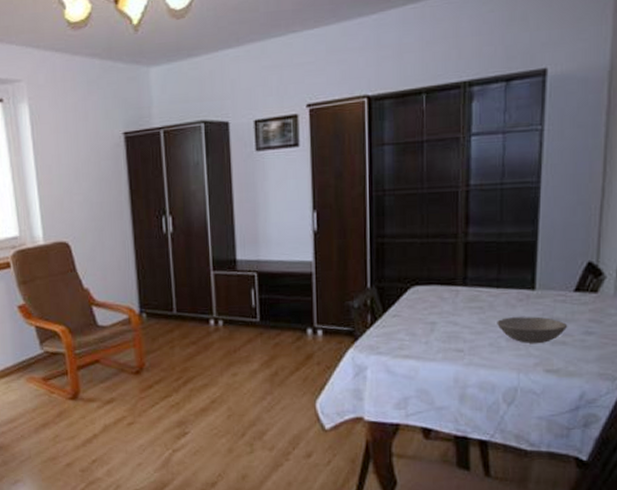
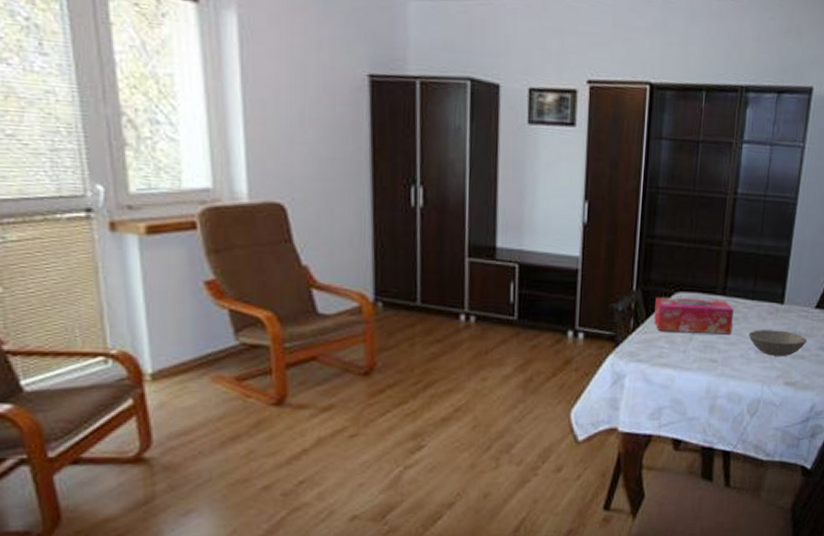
tissue box: none [390,290,477,325] -> present [653,296,734,335]

